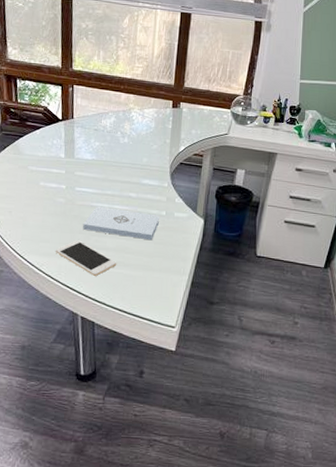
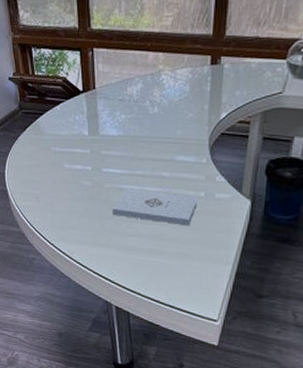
cell phone: present [55,240,117,276] -> none [85,226,151,265]

